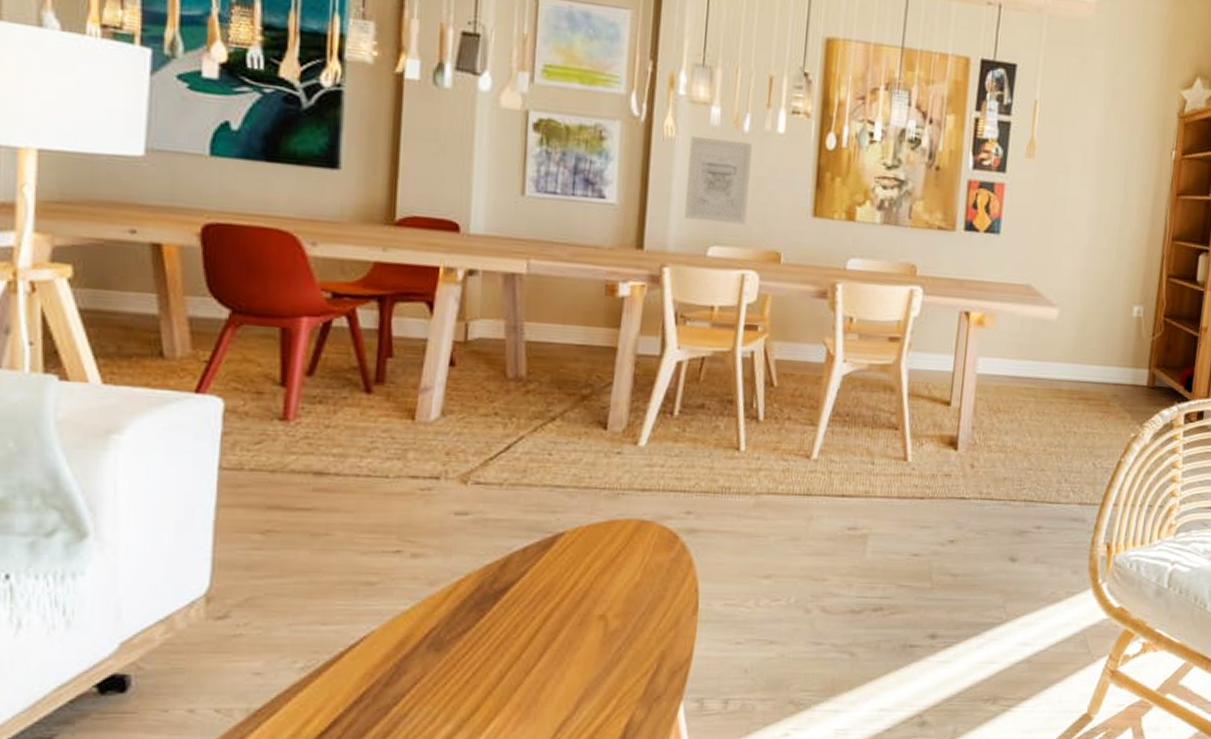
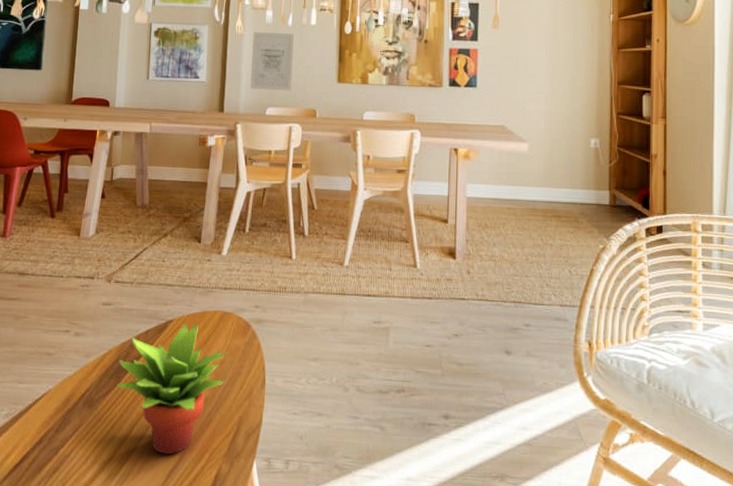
succulent plant: none [477,535,646,704] -> present [115,322,228,455]

